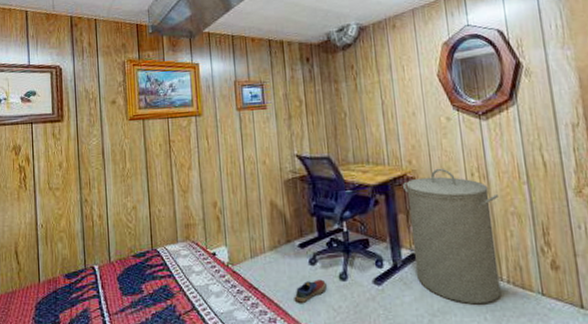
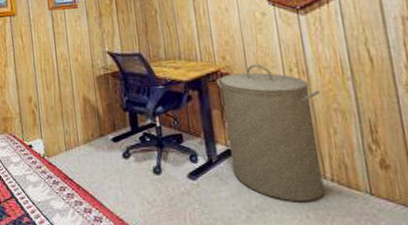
shoe: present [295,279,328,304] -> none [109,173,142,196]

